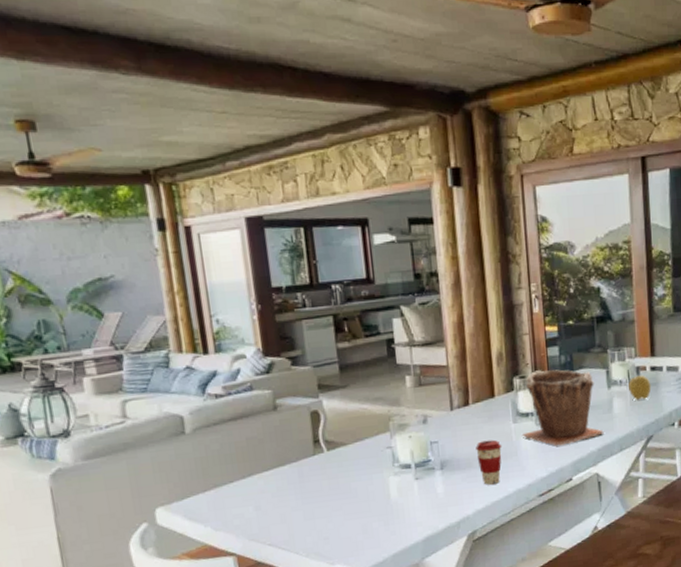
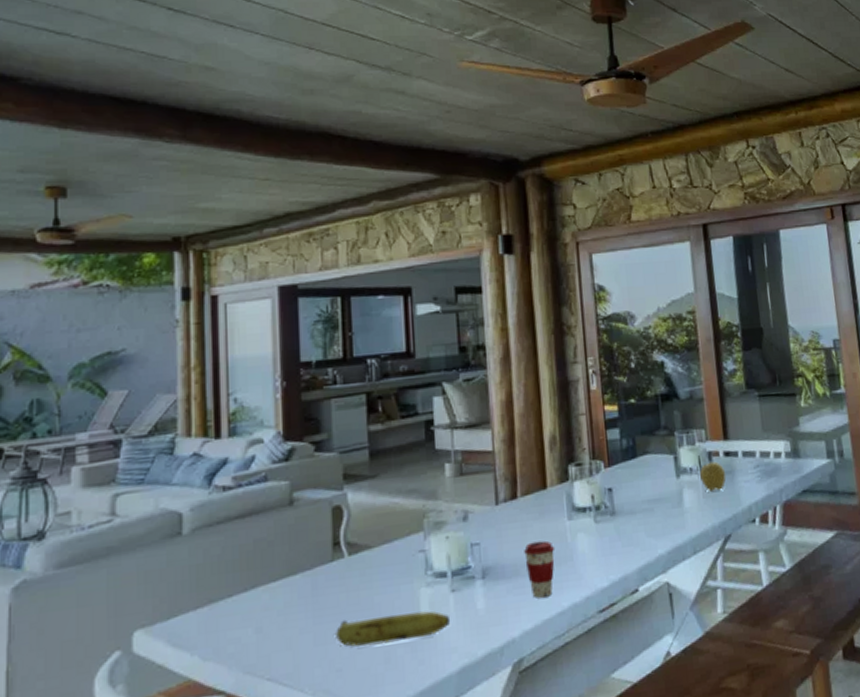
fruit: none [321,494,416,521] -> present [336,611,451,647]
plant pot: present [521,369,604,446] -> none [578,455,674,549]

